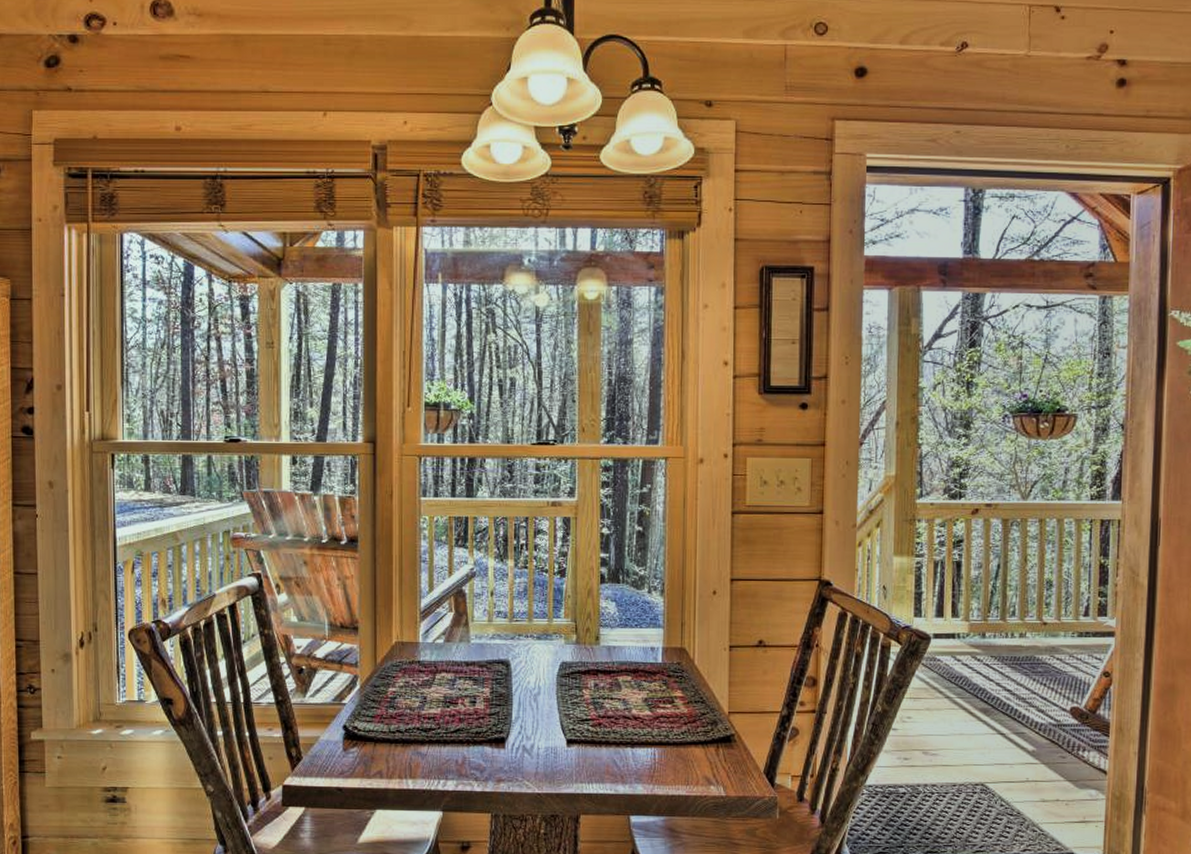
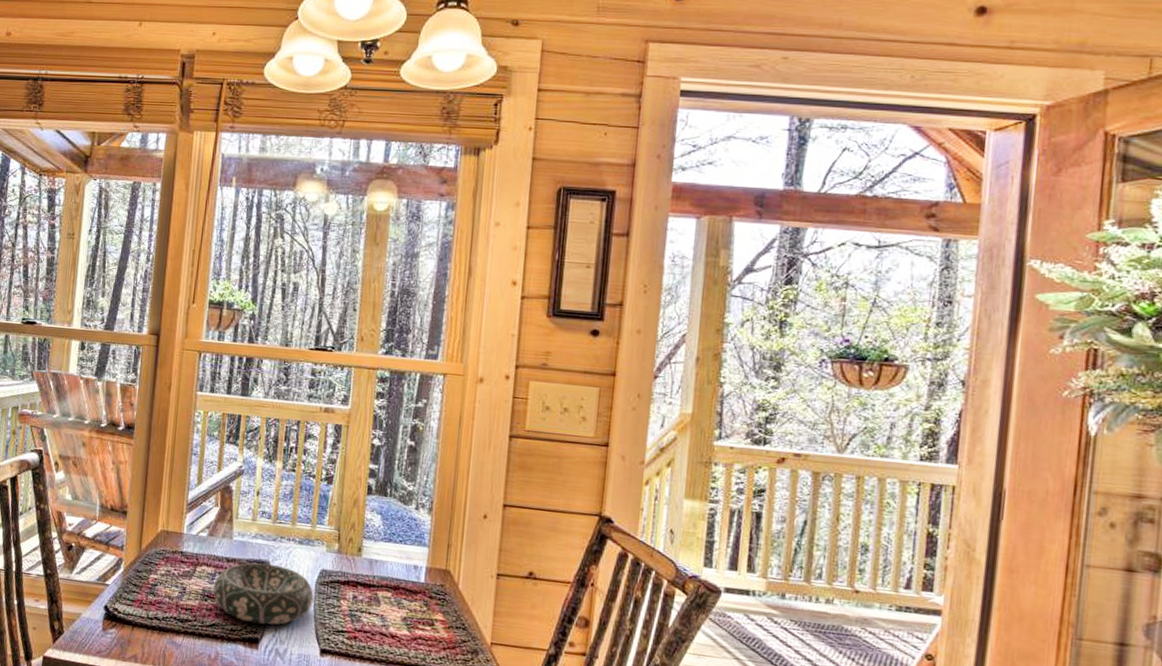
decorative bowl: none [455,662,556,724] -> present [213,562,314,625]

